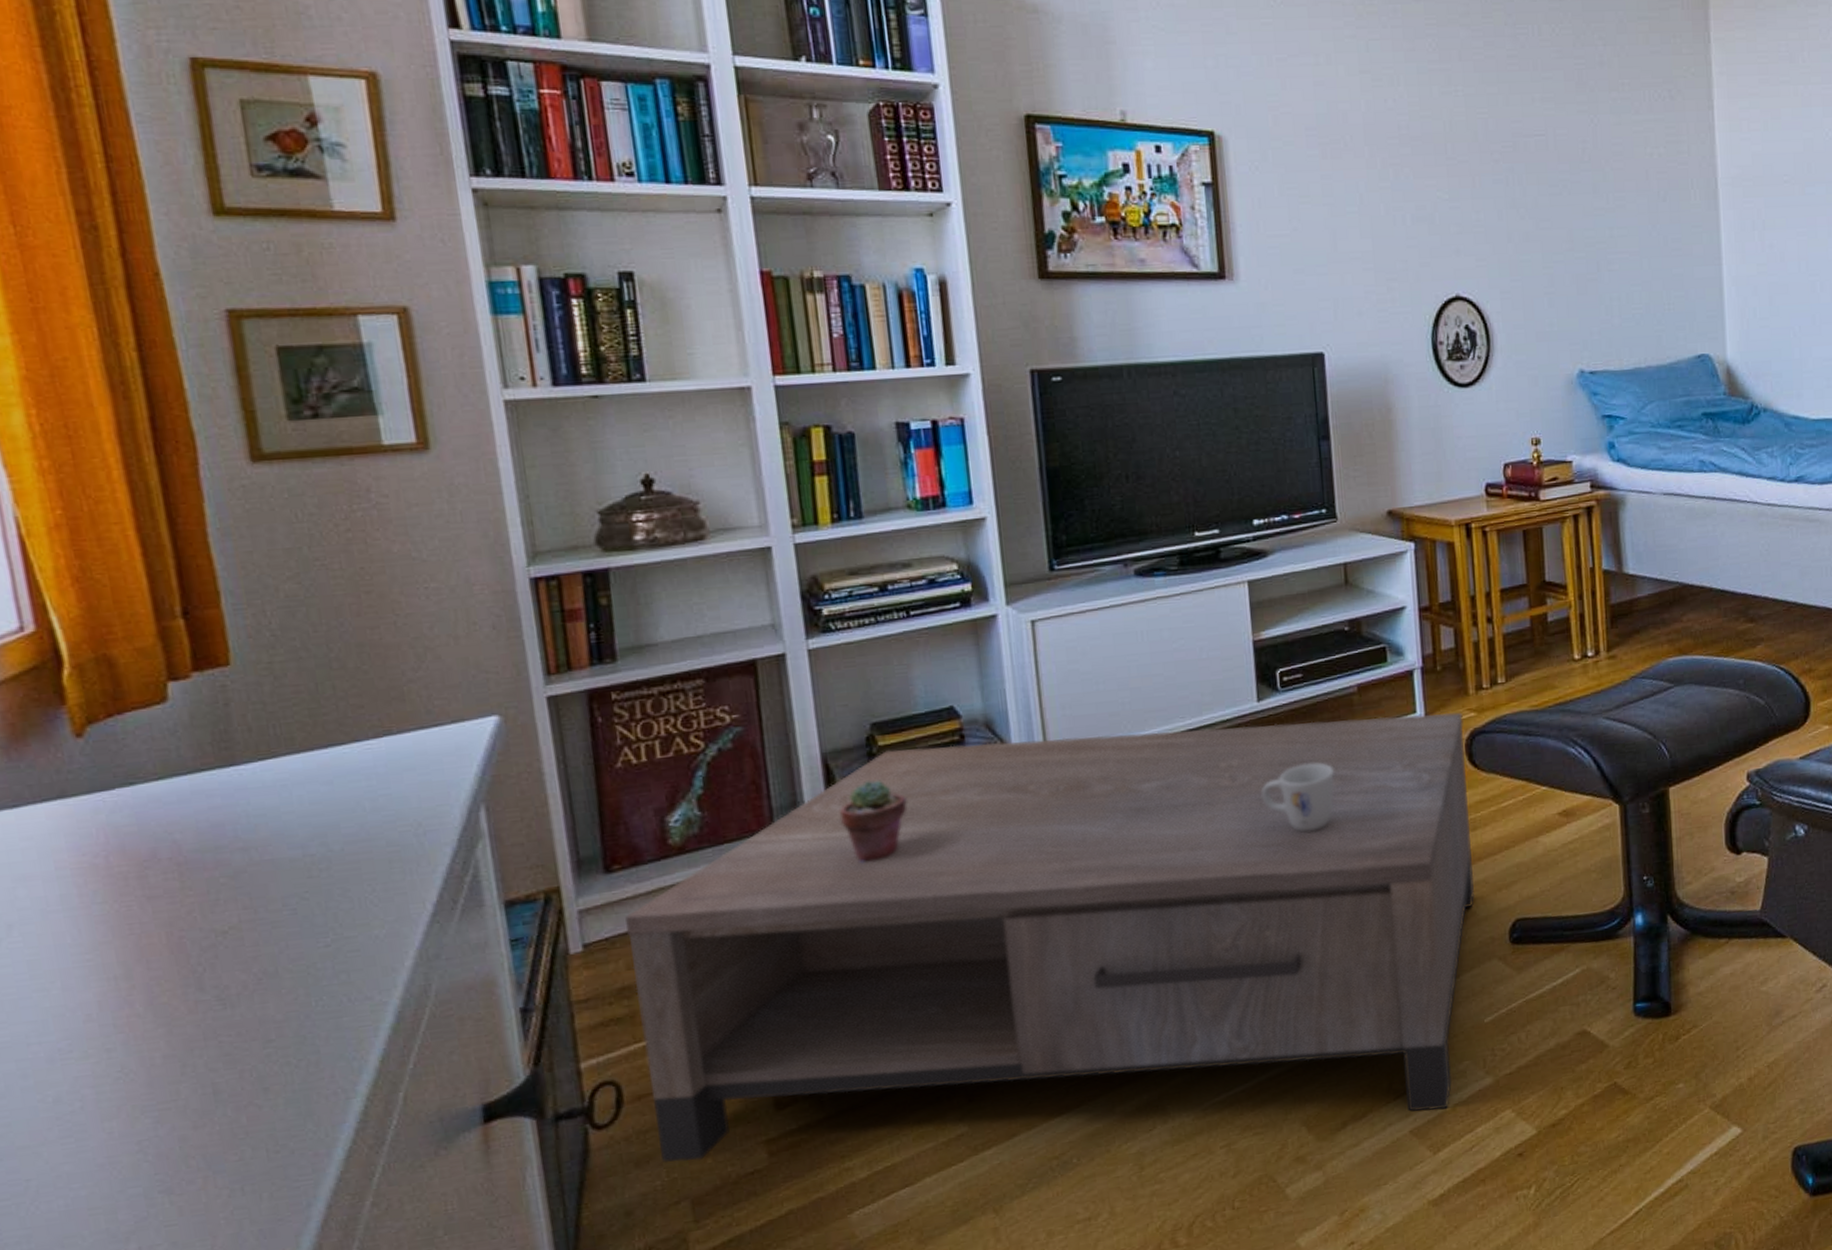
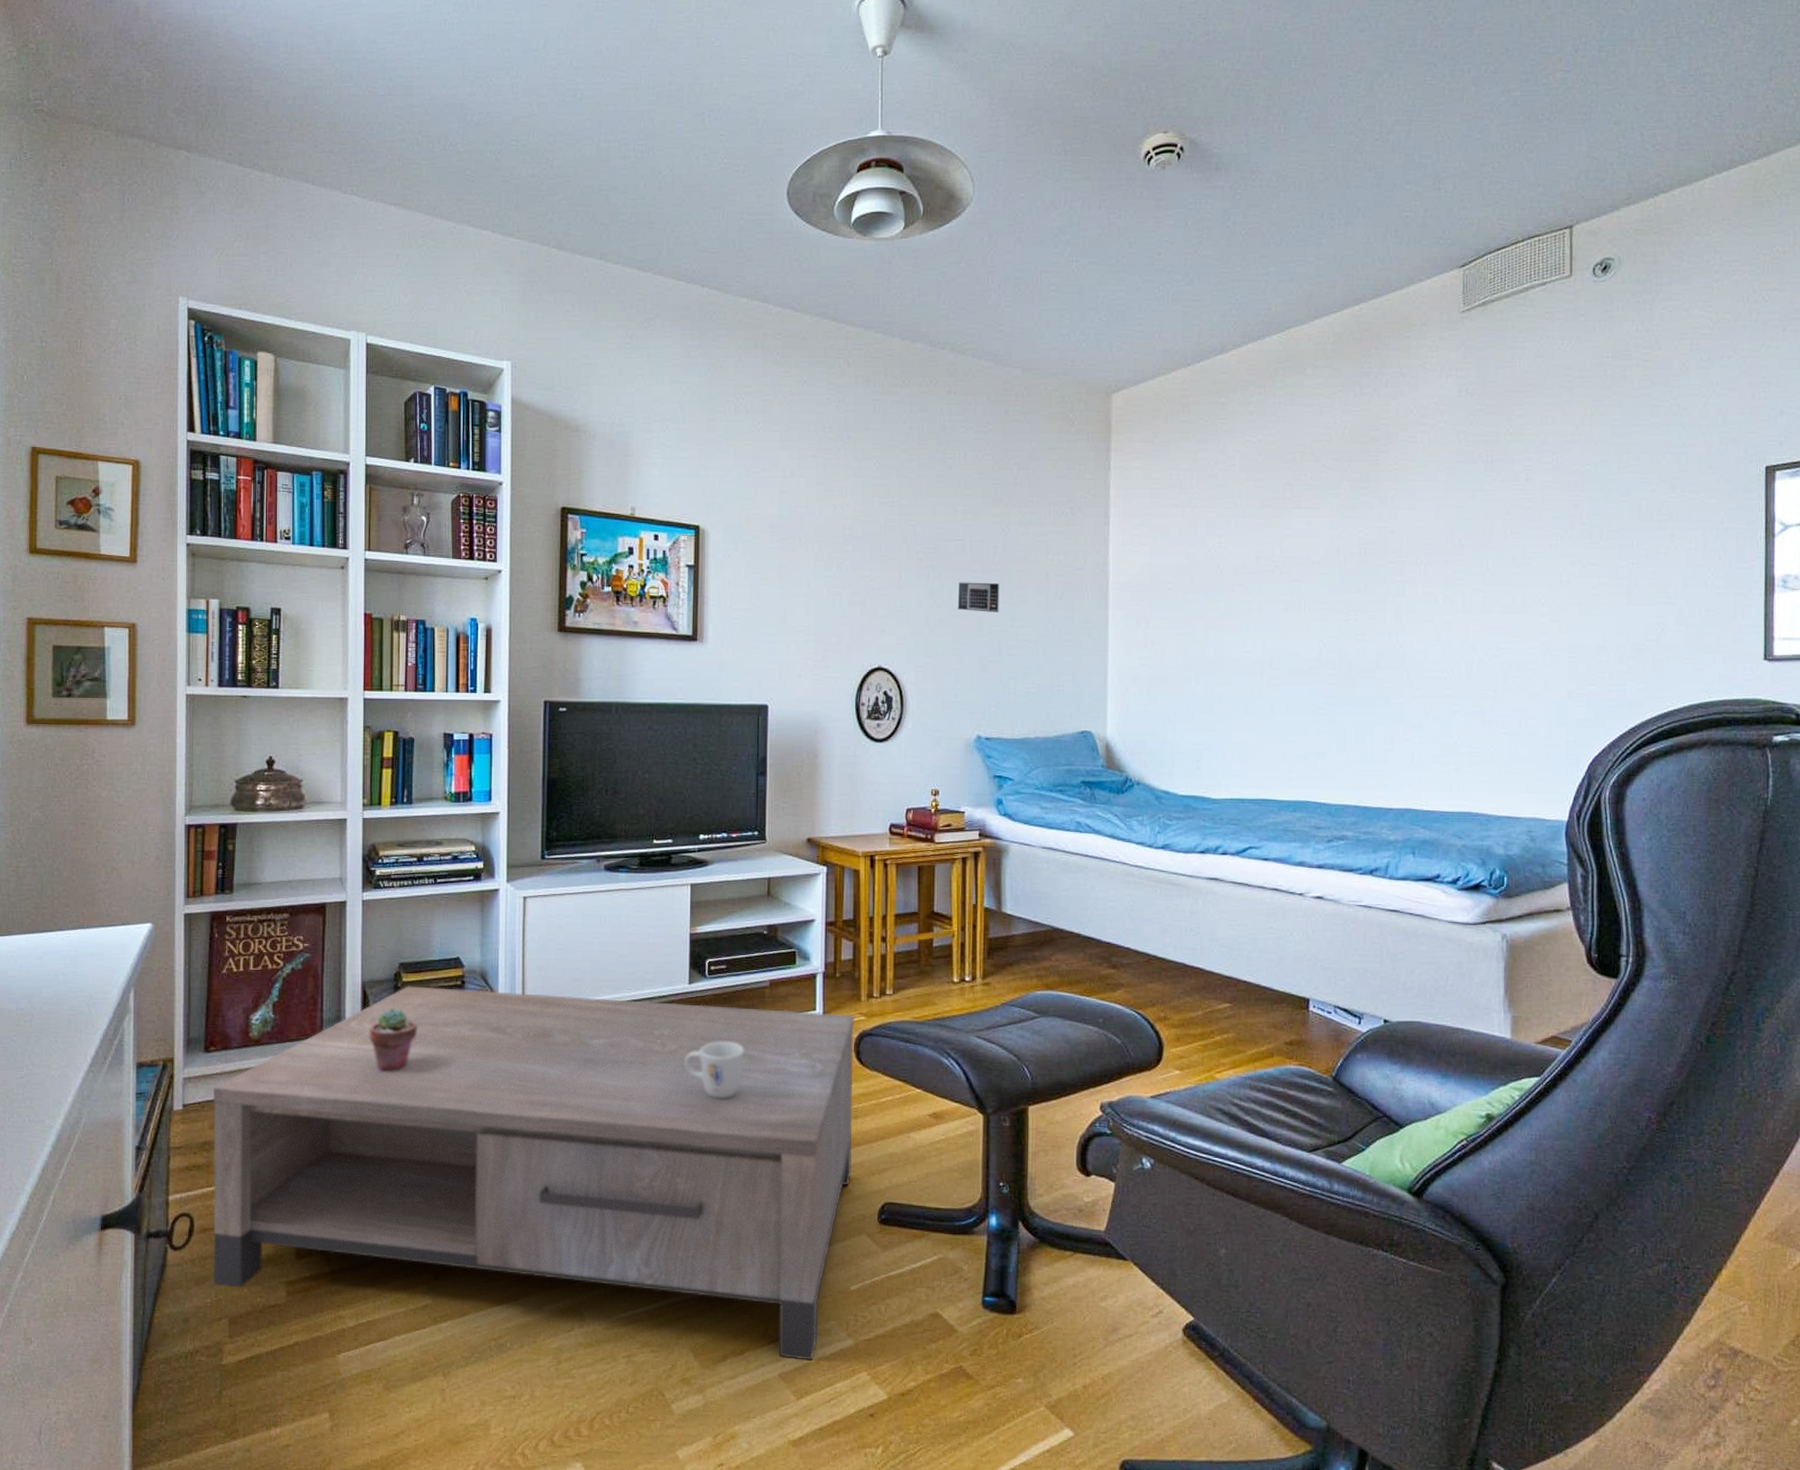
calendar: none [1544,185,1594,222] -> present [957,582,1000,612]

